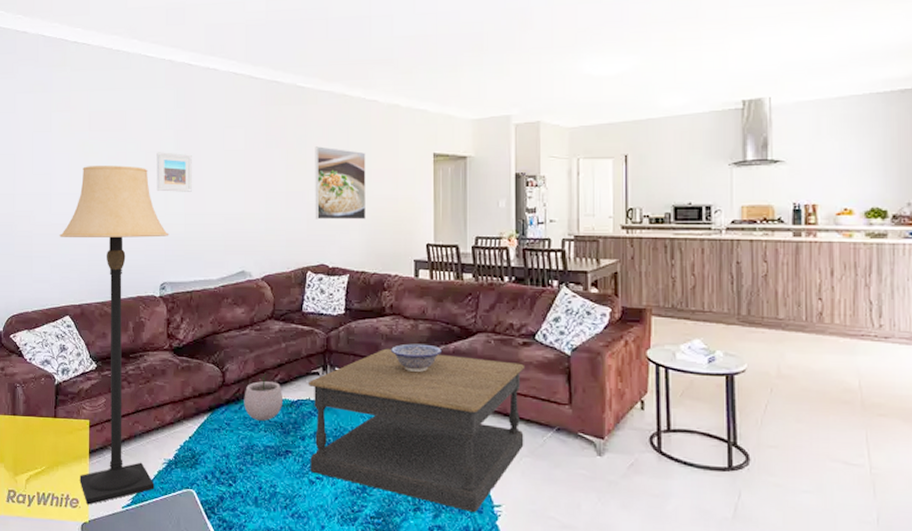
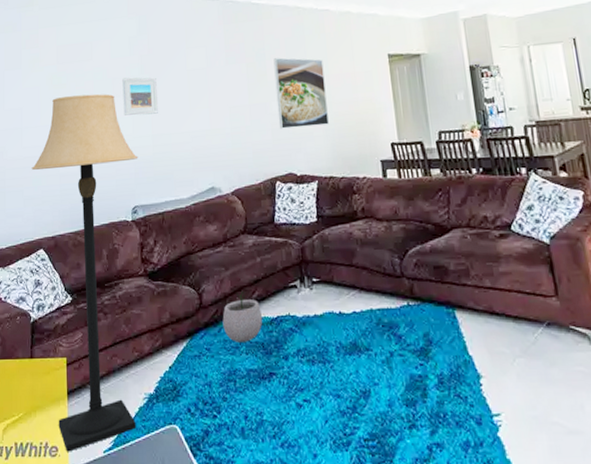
coffee table: present [309,348,526,513] -> none [287,253,516,425]
decorative bowl: present [391,343,442,372] -> none [367,245,419,276]

